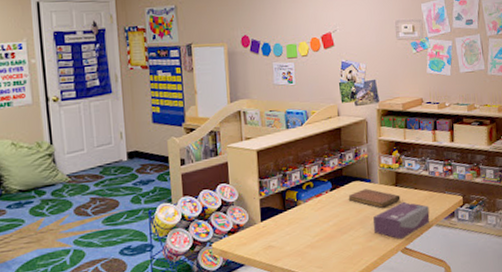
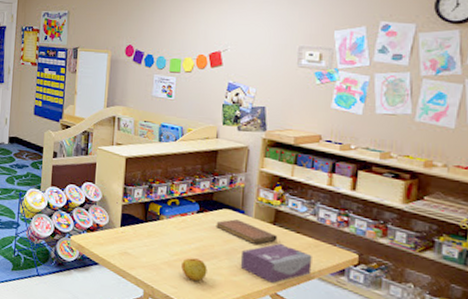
apple: none [323,234,347,257] -> present [181,258,208,282]

